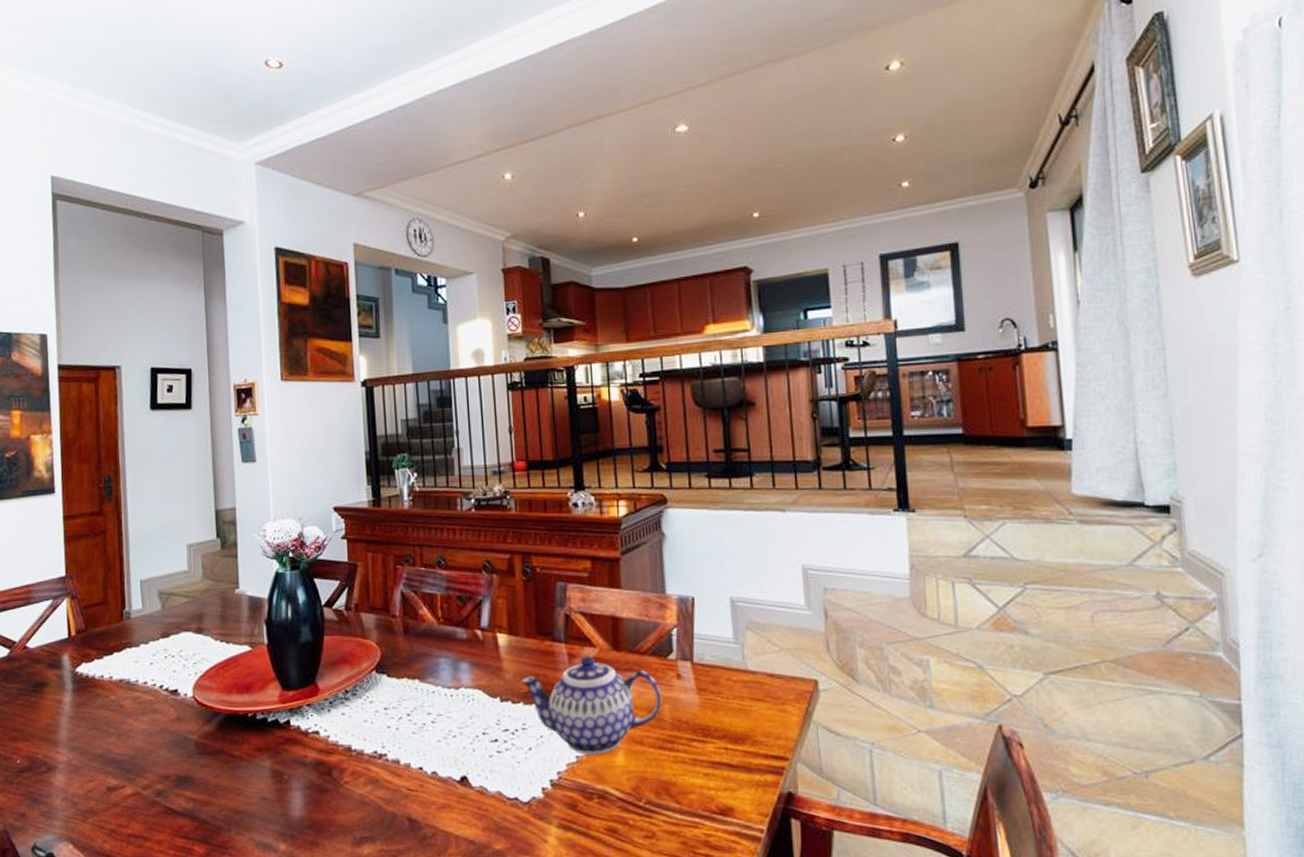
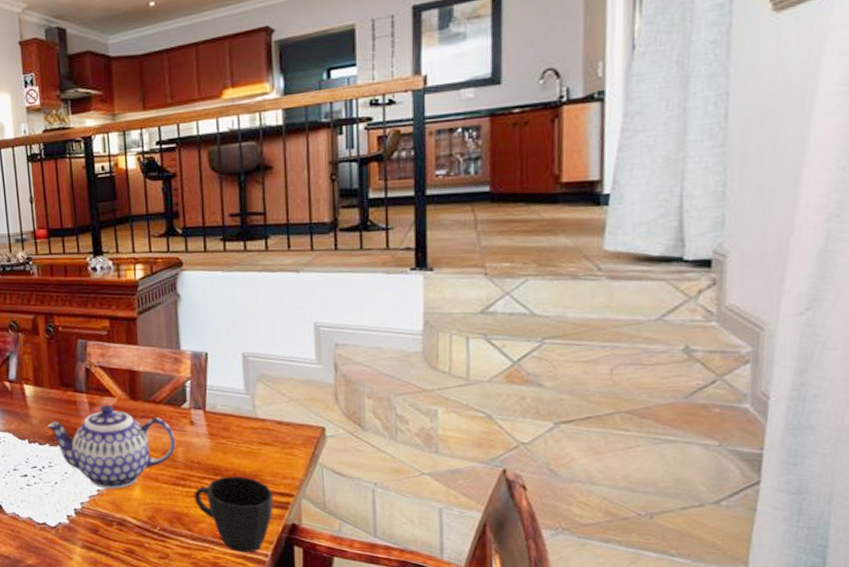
cup: none [682,737,768,828] -> present [193,476,273,553]

